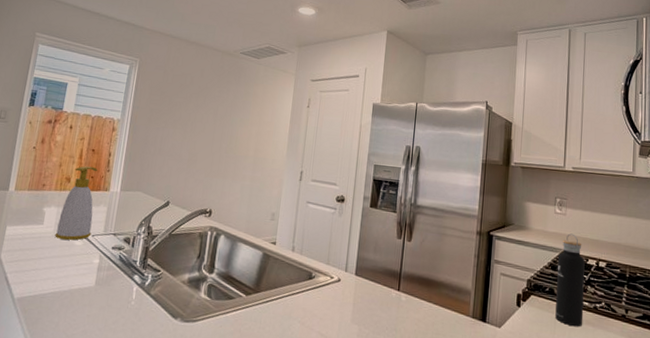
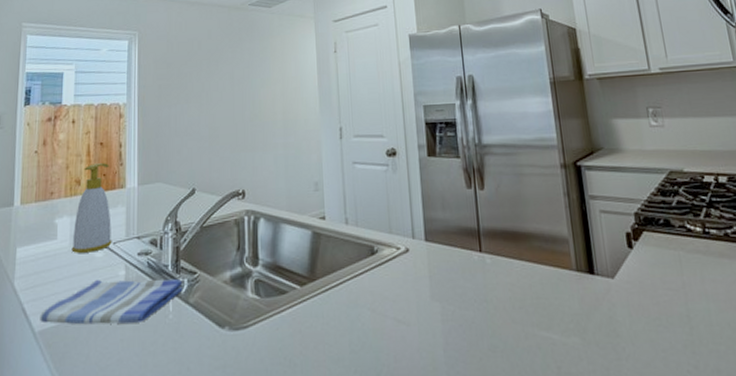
dish towel: none [19,264,147,304] -> present [40,278,183,324]
water bottle: present [555,233,585,327] -> none [665,148,716,263]

